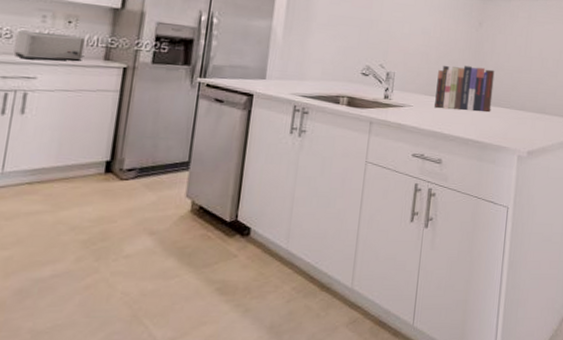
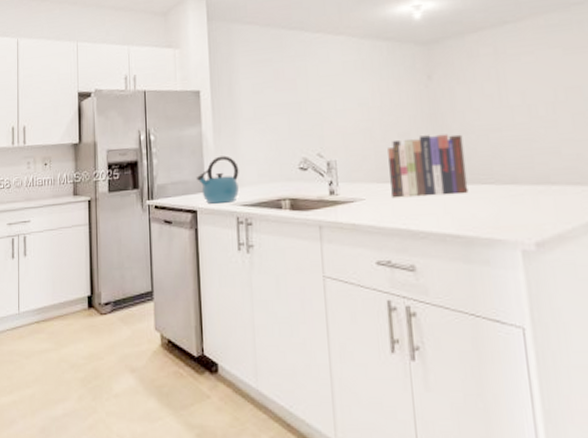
toaster: present [13,31,85,62] -> none [13,176,58,205]
kettle: none [257,50,304,92] -> present [196,155,239,204]

